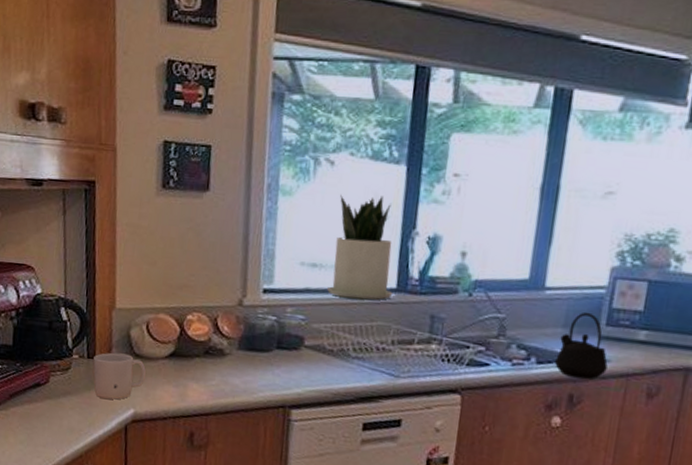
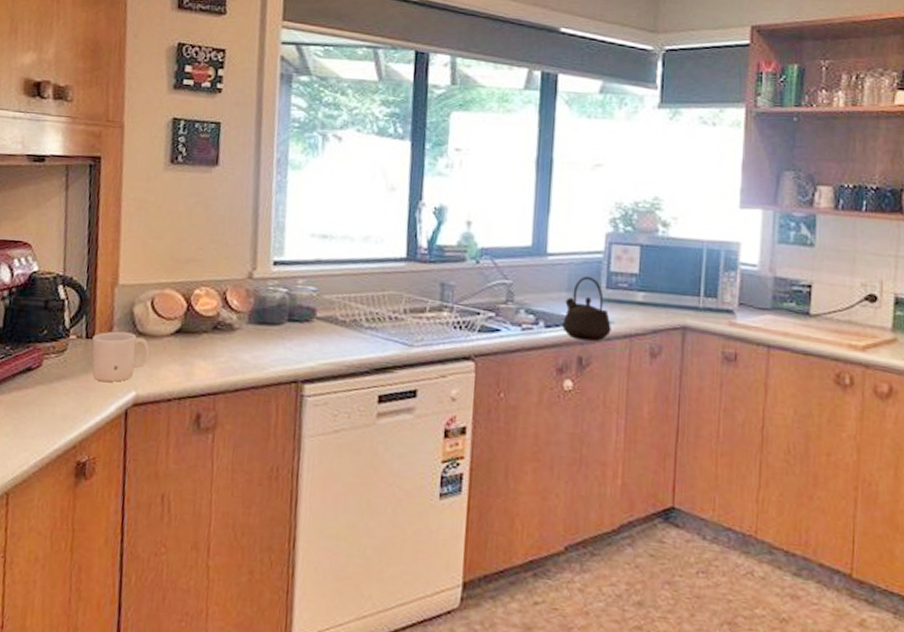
planter: present [326,194,393,301] -> none [337,168,403,270]

